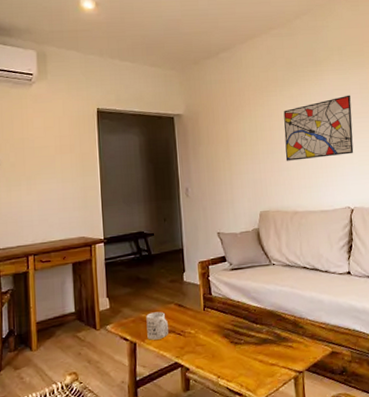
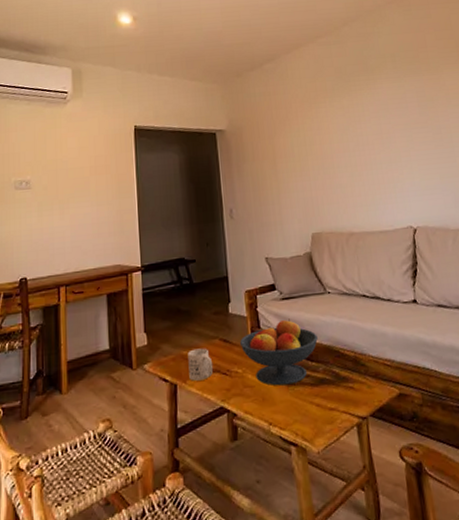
fruit bowl: none [193,287,262,345] -> present [240,318,318,386]
wall art: present [283,95,354,161] -> none [334,104,414,177]

